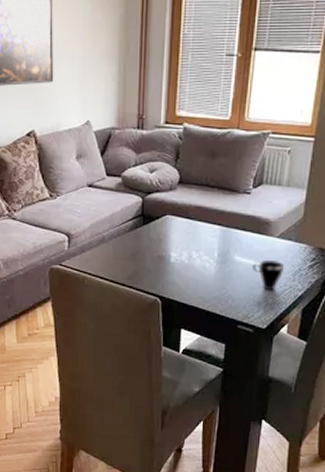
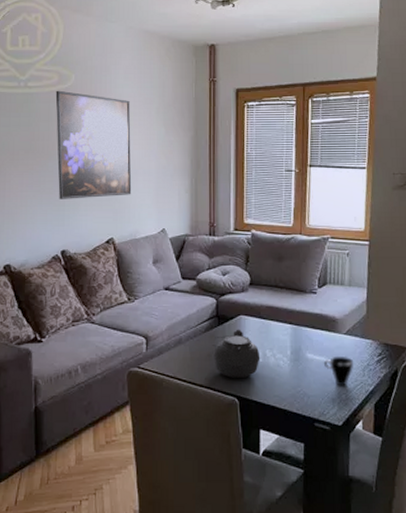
teapot: none [136,229,186,280] -> present [212,329,260,379]

